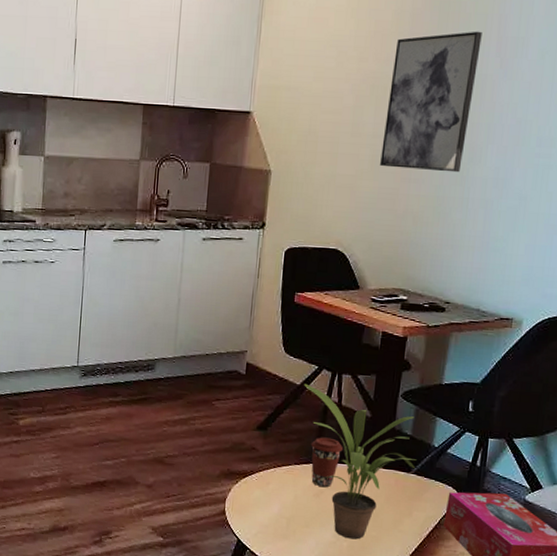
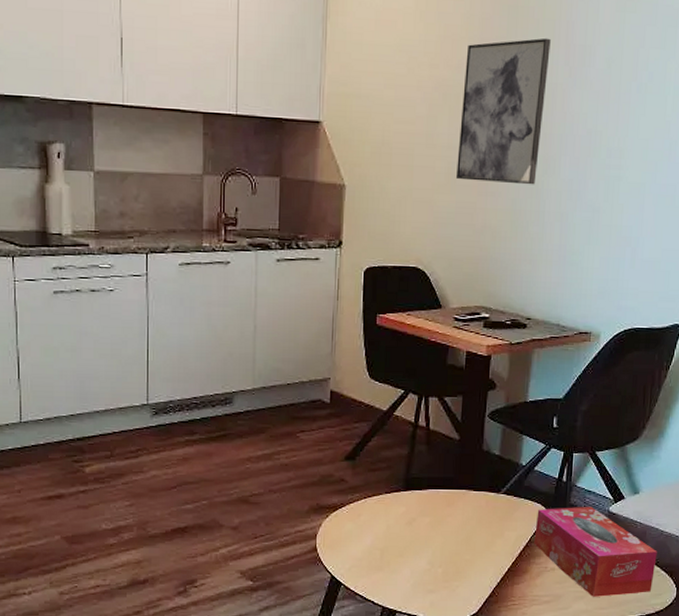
potted plant: present [304,383,417,540] -> none [391,409,506,565]
coffee cup: present [310,437,343,488] -> none [400,463,433,515]

